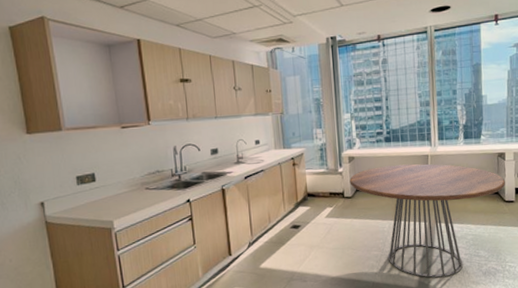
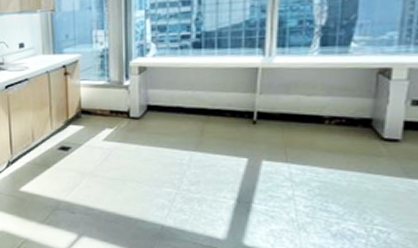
dining table: present [349,163,505,278] -> none [138,79,387,232]

